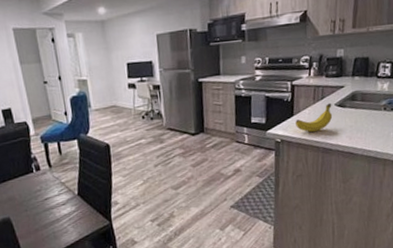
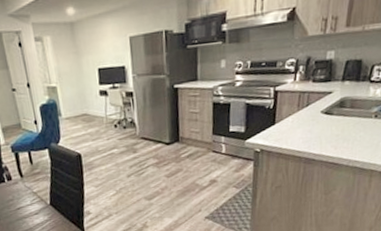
fruit: present [295,103,333,133] -> none [277,110,318,142]

